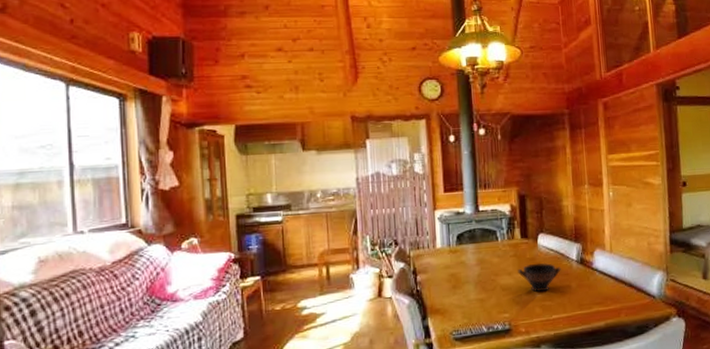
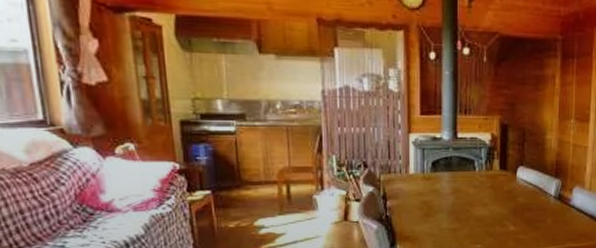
bowl: present [518,262,561,292] -> none [494,196,538,226]

